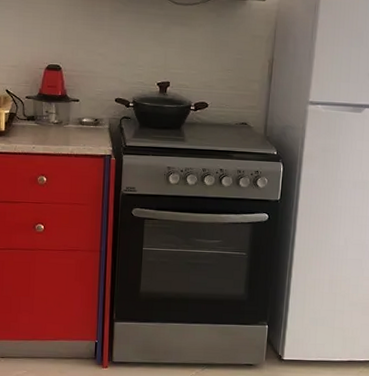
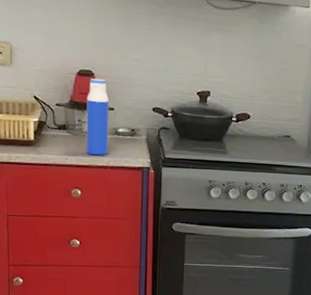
water bottle: none [52,72,75,145] -> present [86,78,109,156]

